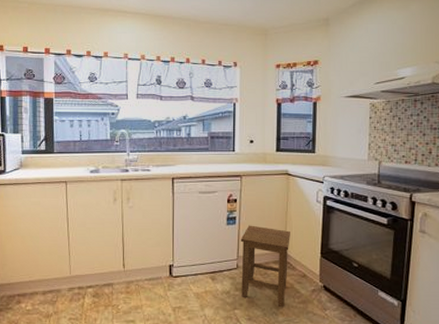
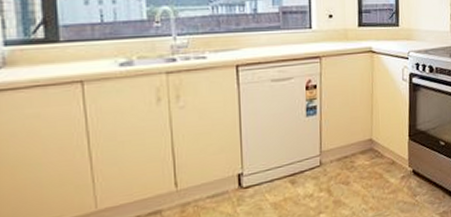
stool: present [240,225,290,308] -> none [322,113,377,202]

